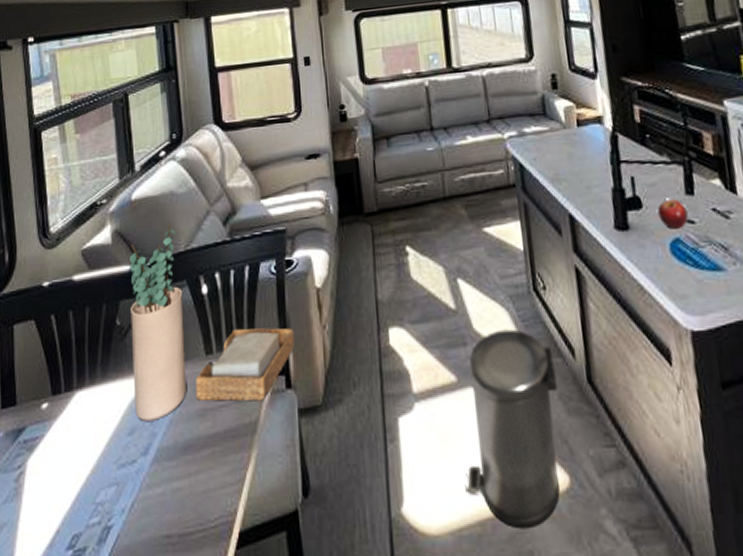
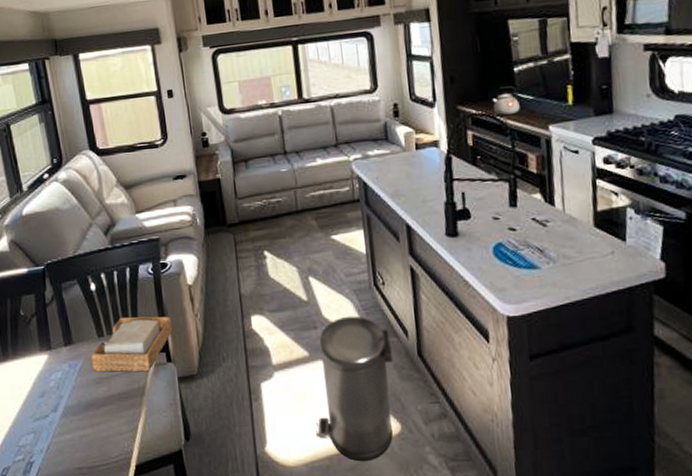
vase: present [130,222,187,423] -> none [26,233,85,388]
fruit: present [657,199,689,229] -> none [484,211,511,235]
kettle: none [658,54,690,89] -> present [491,85,520,116]

